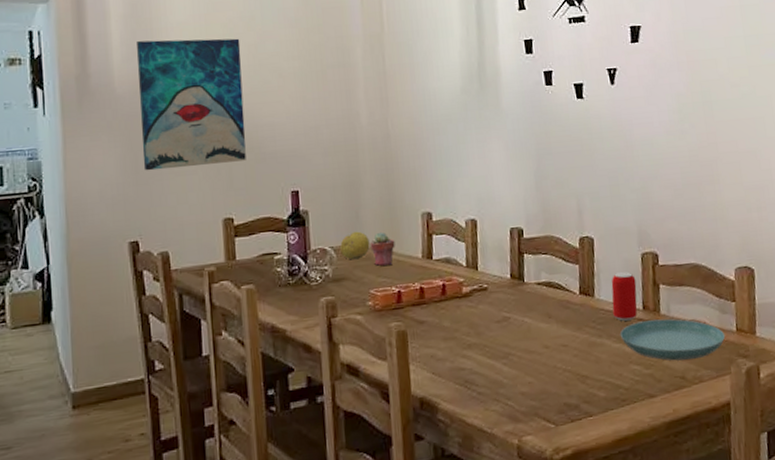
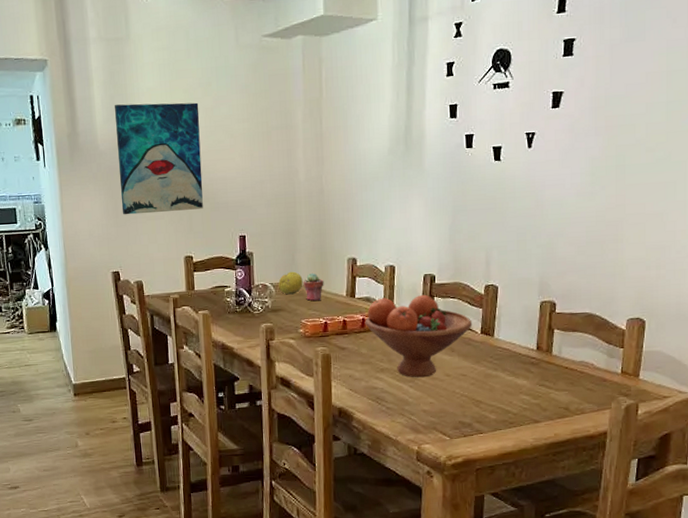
fruit bowl: none [445,251,570,353] -> present [365,294,473,378]
beverage can: present [611,272,638,321] -> none [509,317,533,358]
saucer: present [620,319,726,361] -> none [513,359,610,394]

